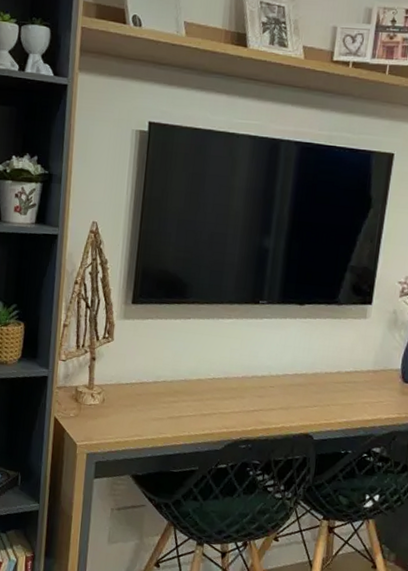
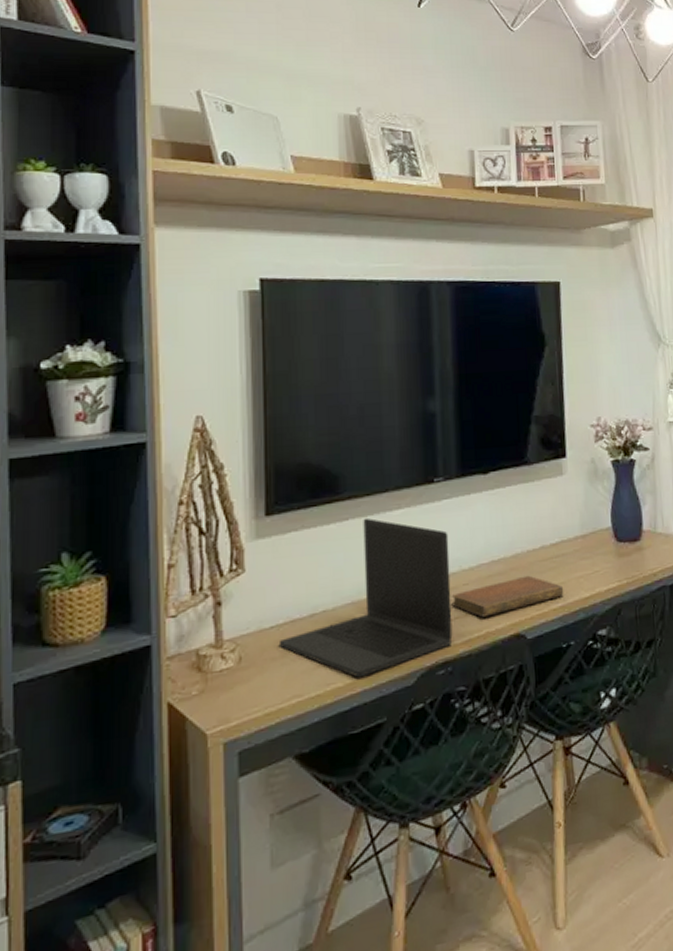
laptop: none [130,320,264,435] -> present [278,517,453,678]
notebook: none [258,391,351,415] -> present [451,575,564,618]

